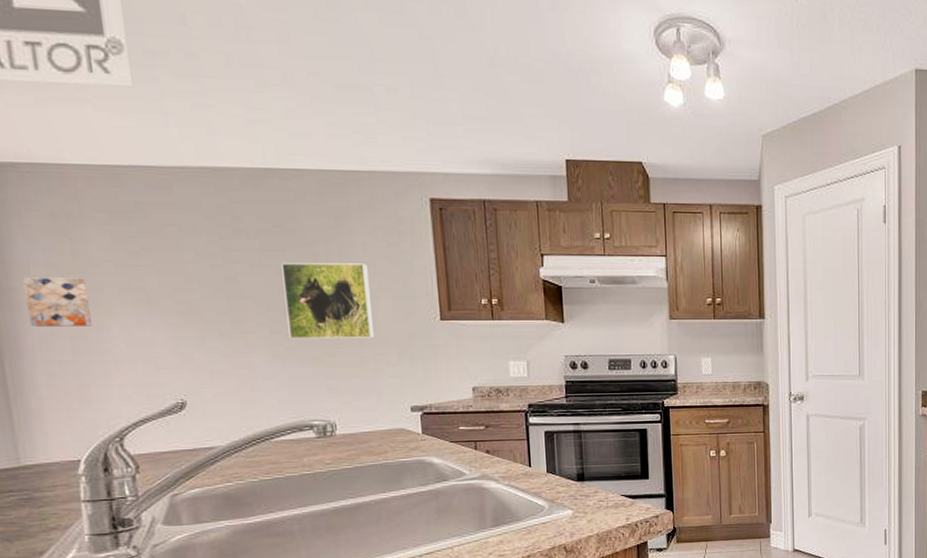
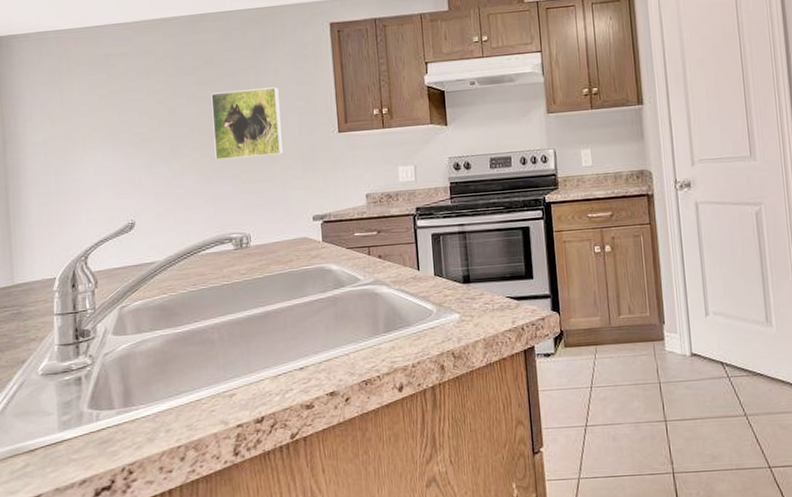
wall art: present [23,277,92,327] -> none [26,121,71,165]

